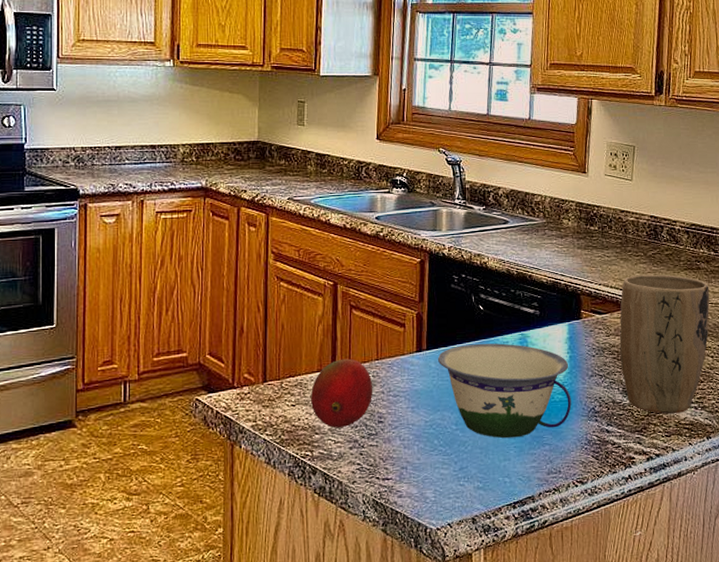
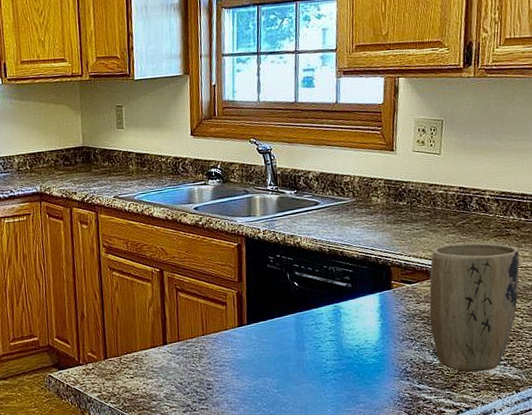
fruit: present [311,358,373,428] -> none [146,335,201,395]
bowl: present [437,343,572,439] -> none [257,315,384,399]

